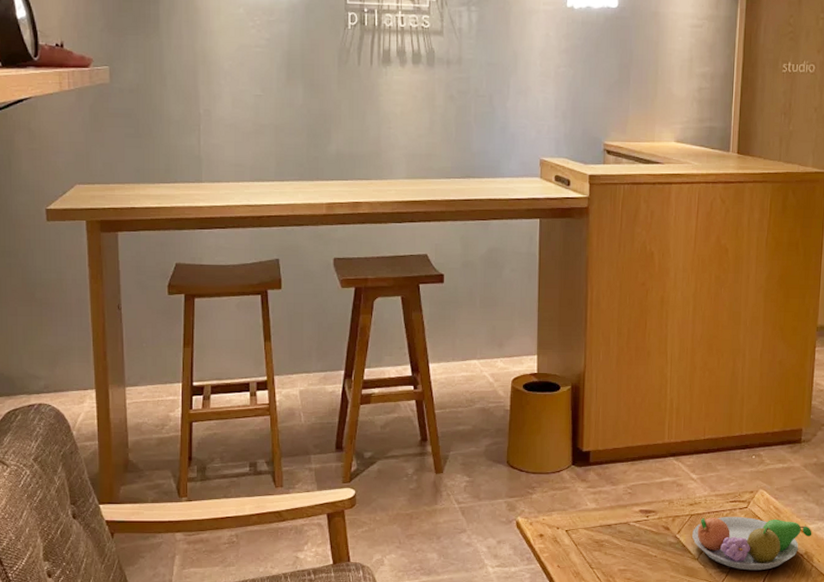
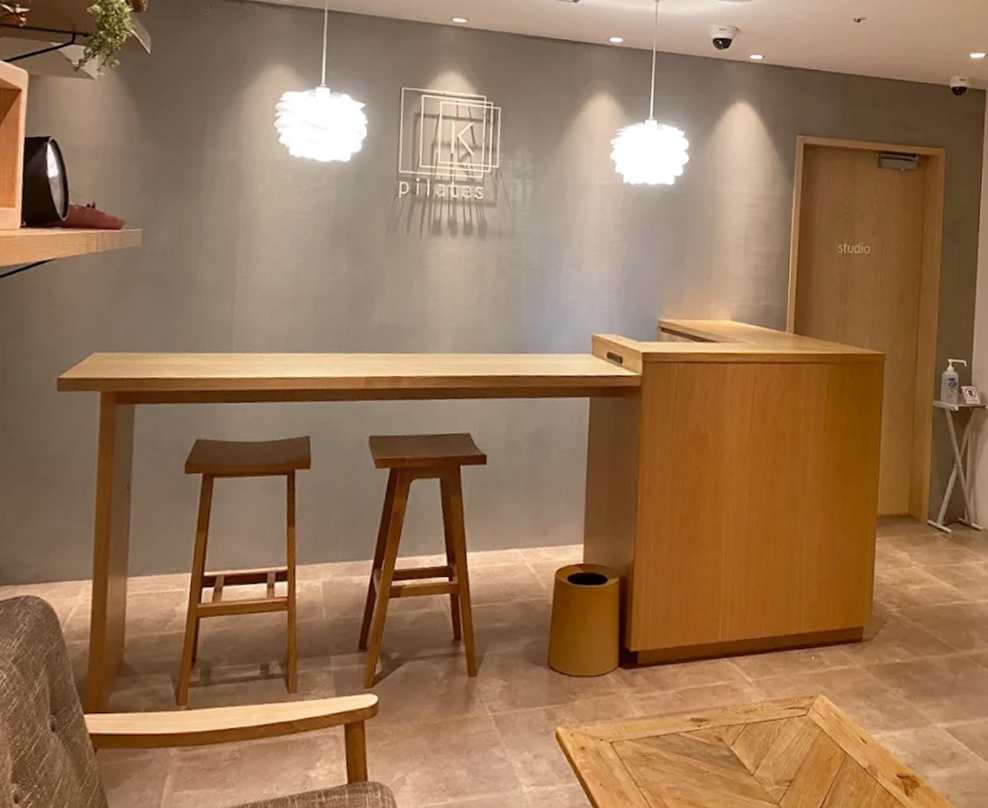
fruit bowl: present [692,516,812,571] -> none [747,725,876,788]

